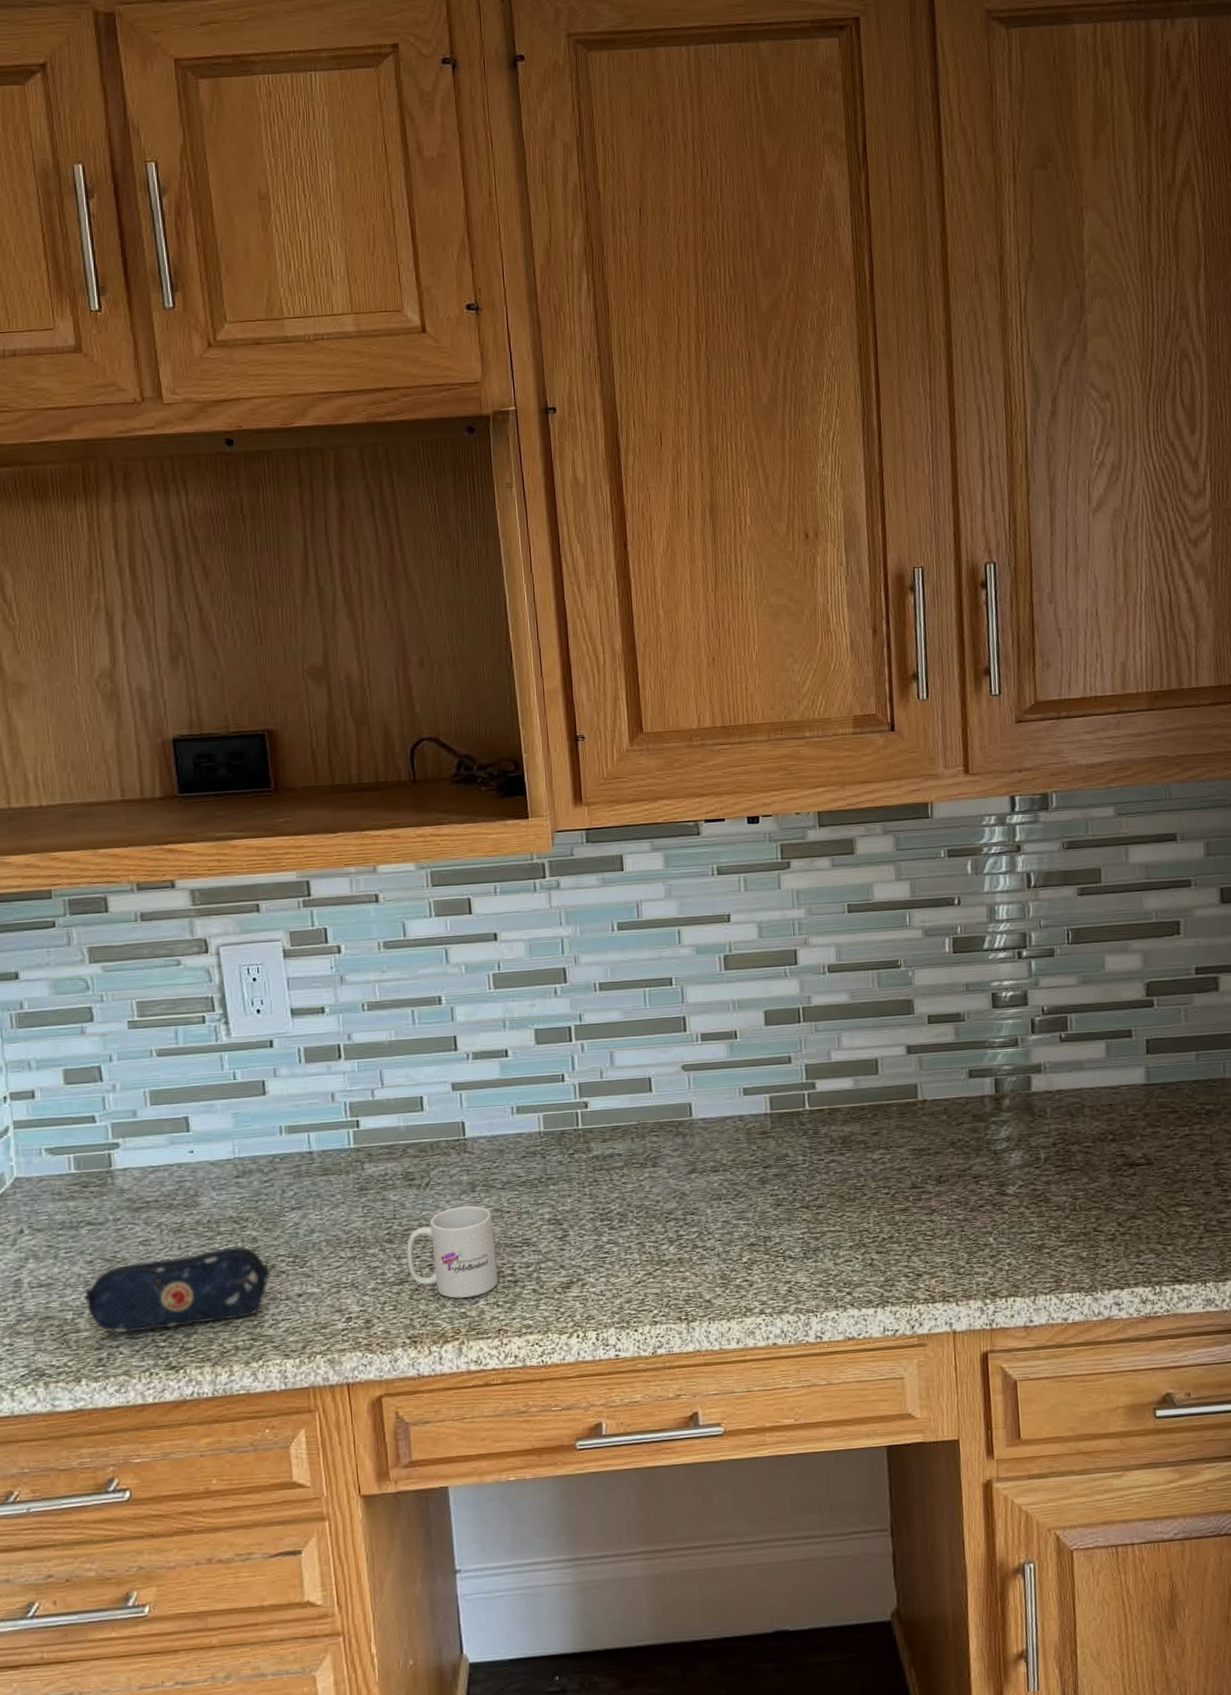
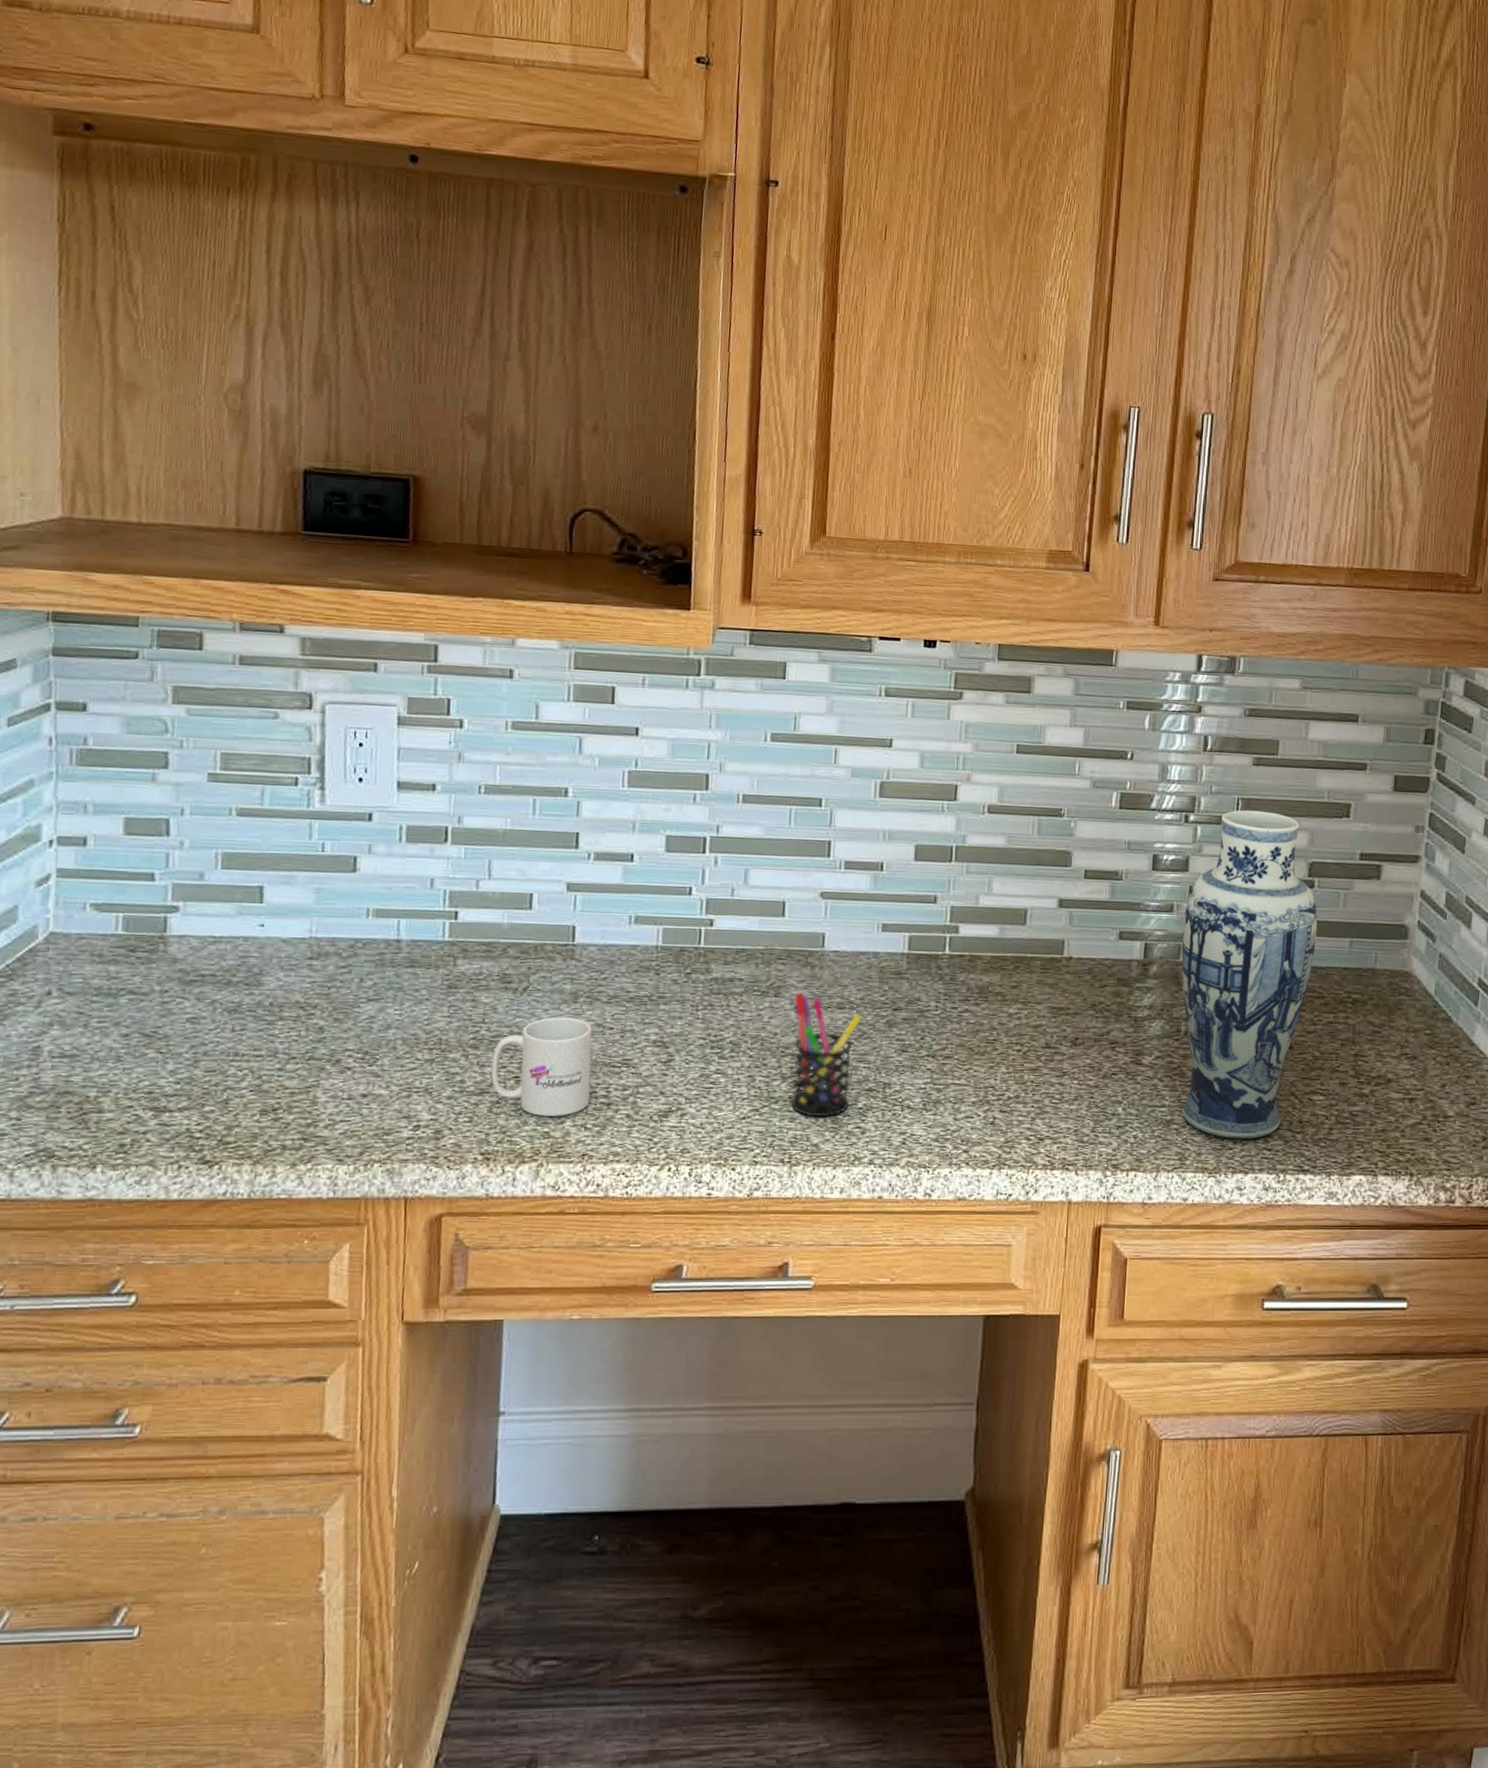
pencil case: present [84,1247,272,1333] -> none [113,1035,335,1119]
pen holder: none [671,1161,736,1275] -> present [792,993,862,1118]
vase: none [1029,938,1163,1257] -> present [1181,810,1318,1139]

